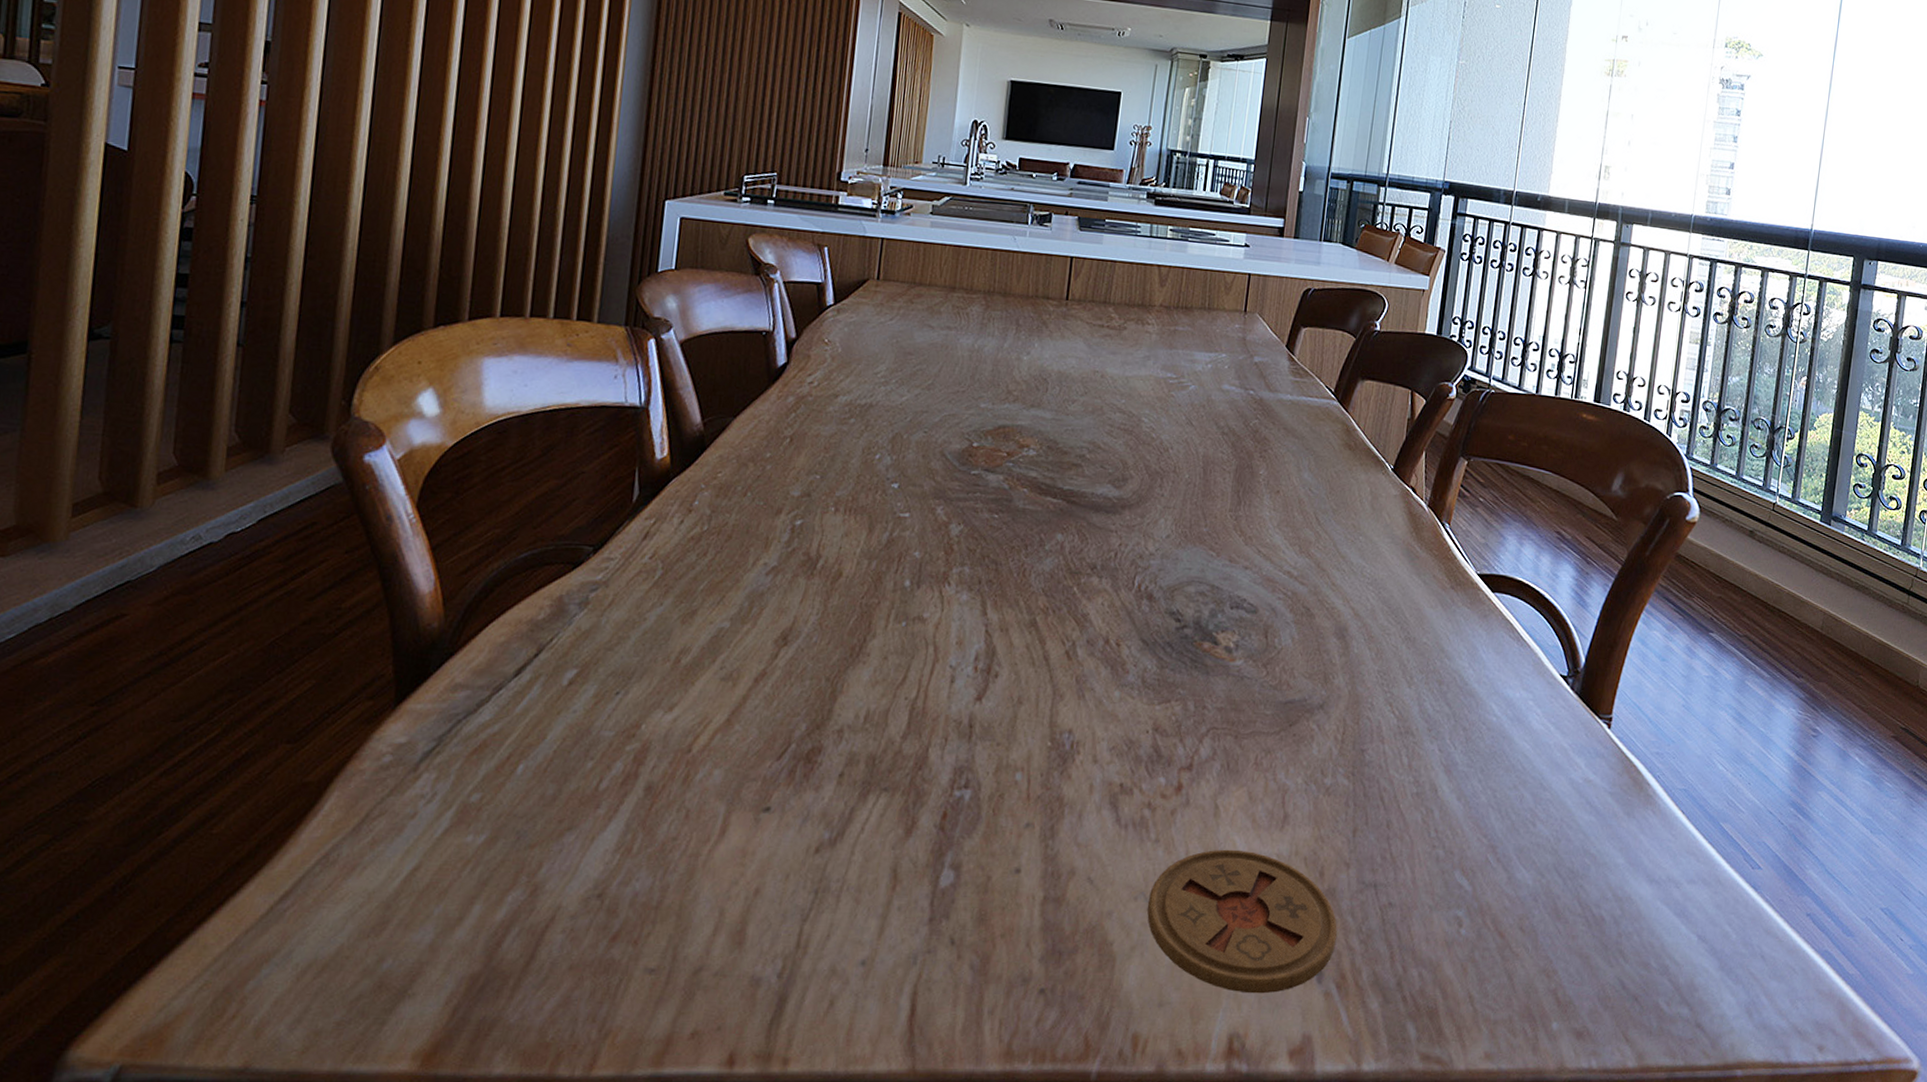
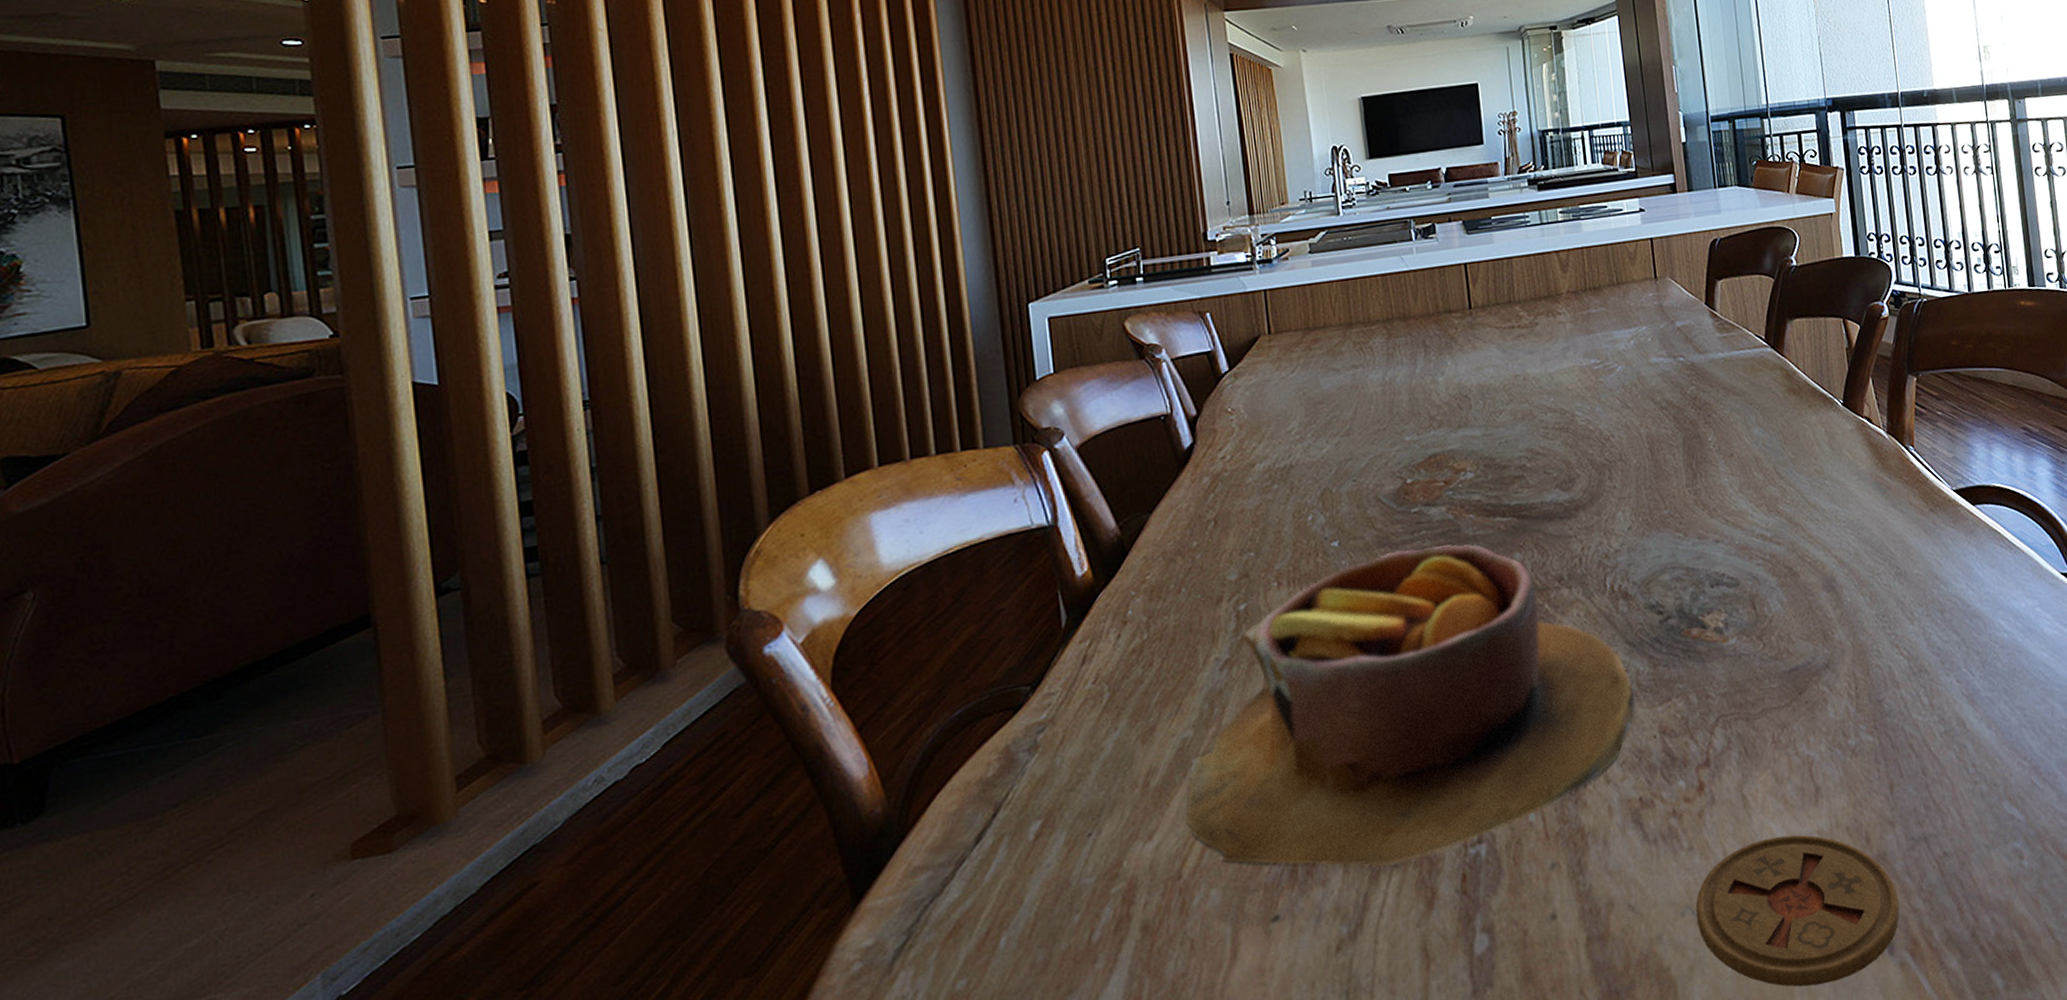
bowl: none [705,505,1138,788] -> present [1185,544,1636,866]

